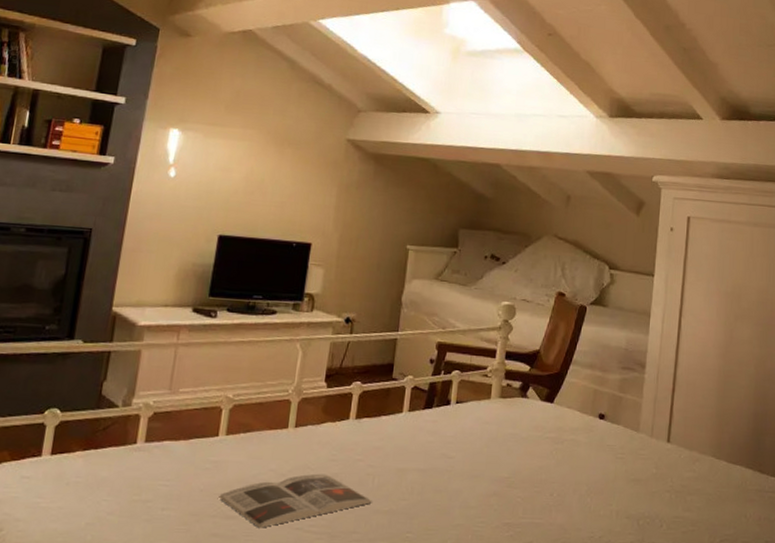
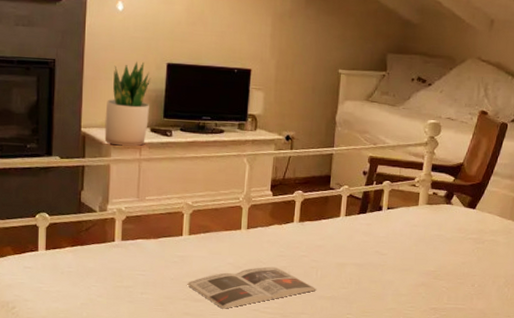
planter: none [138,232,200,329] -> present [104,61,151,147]

